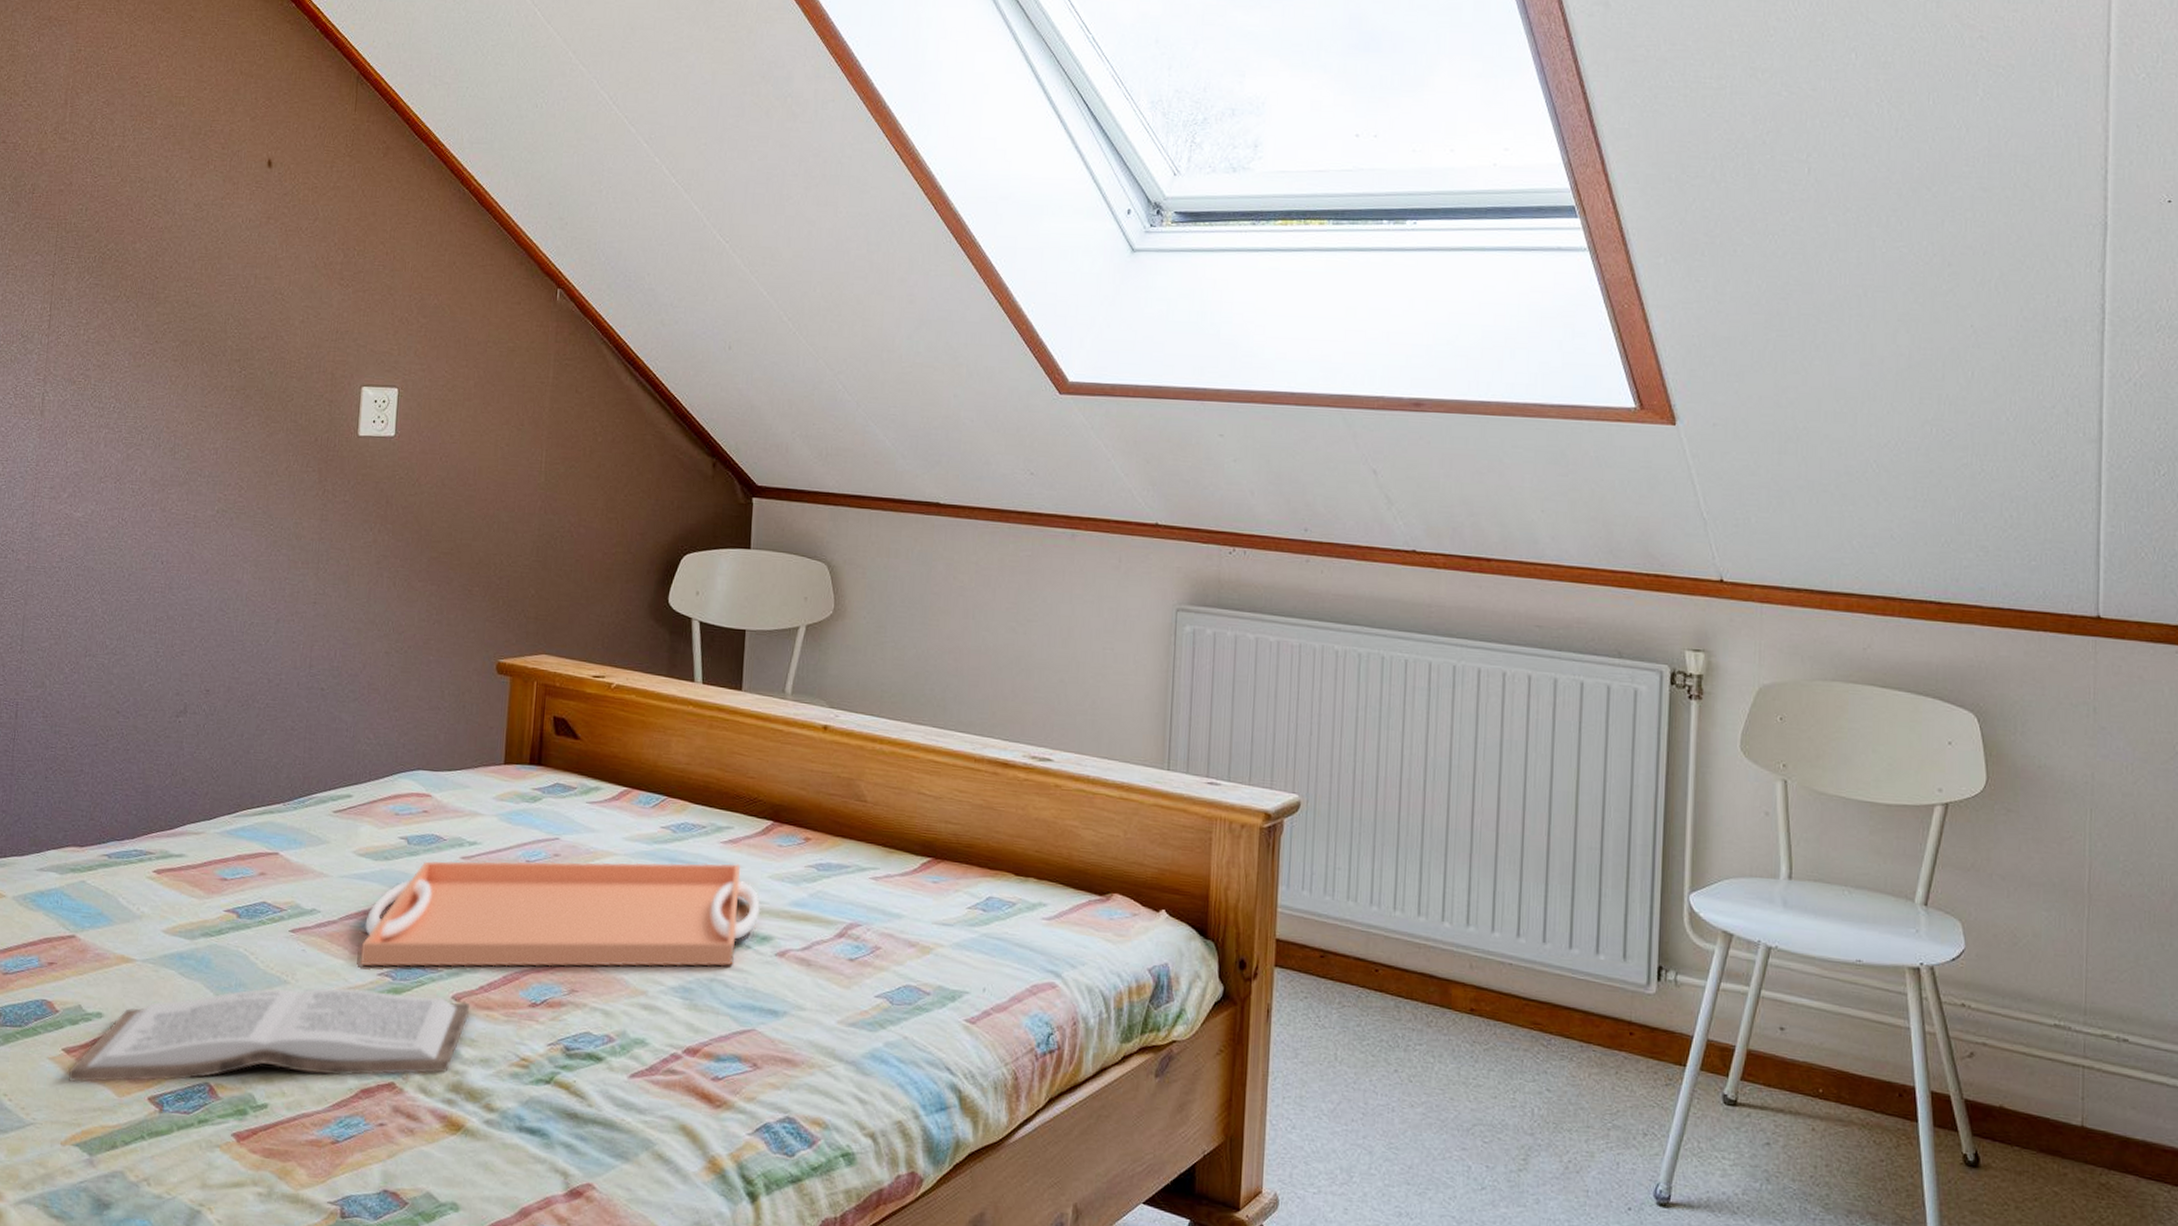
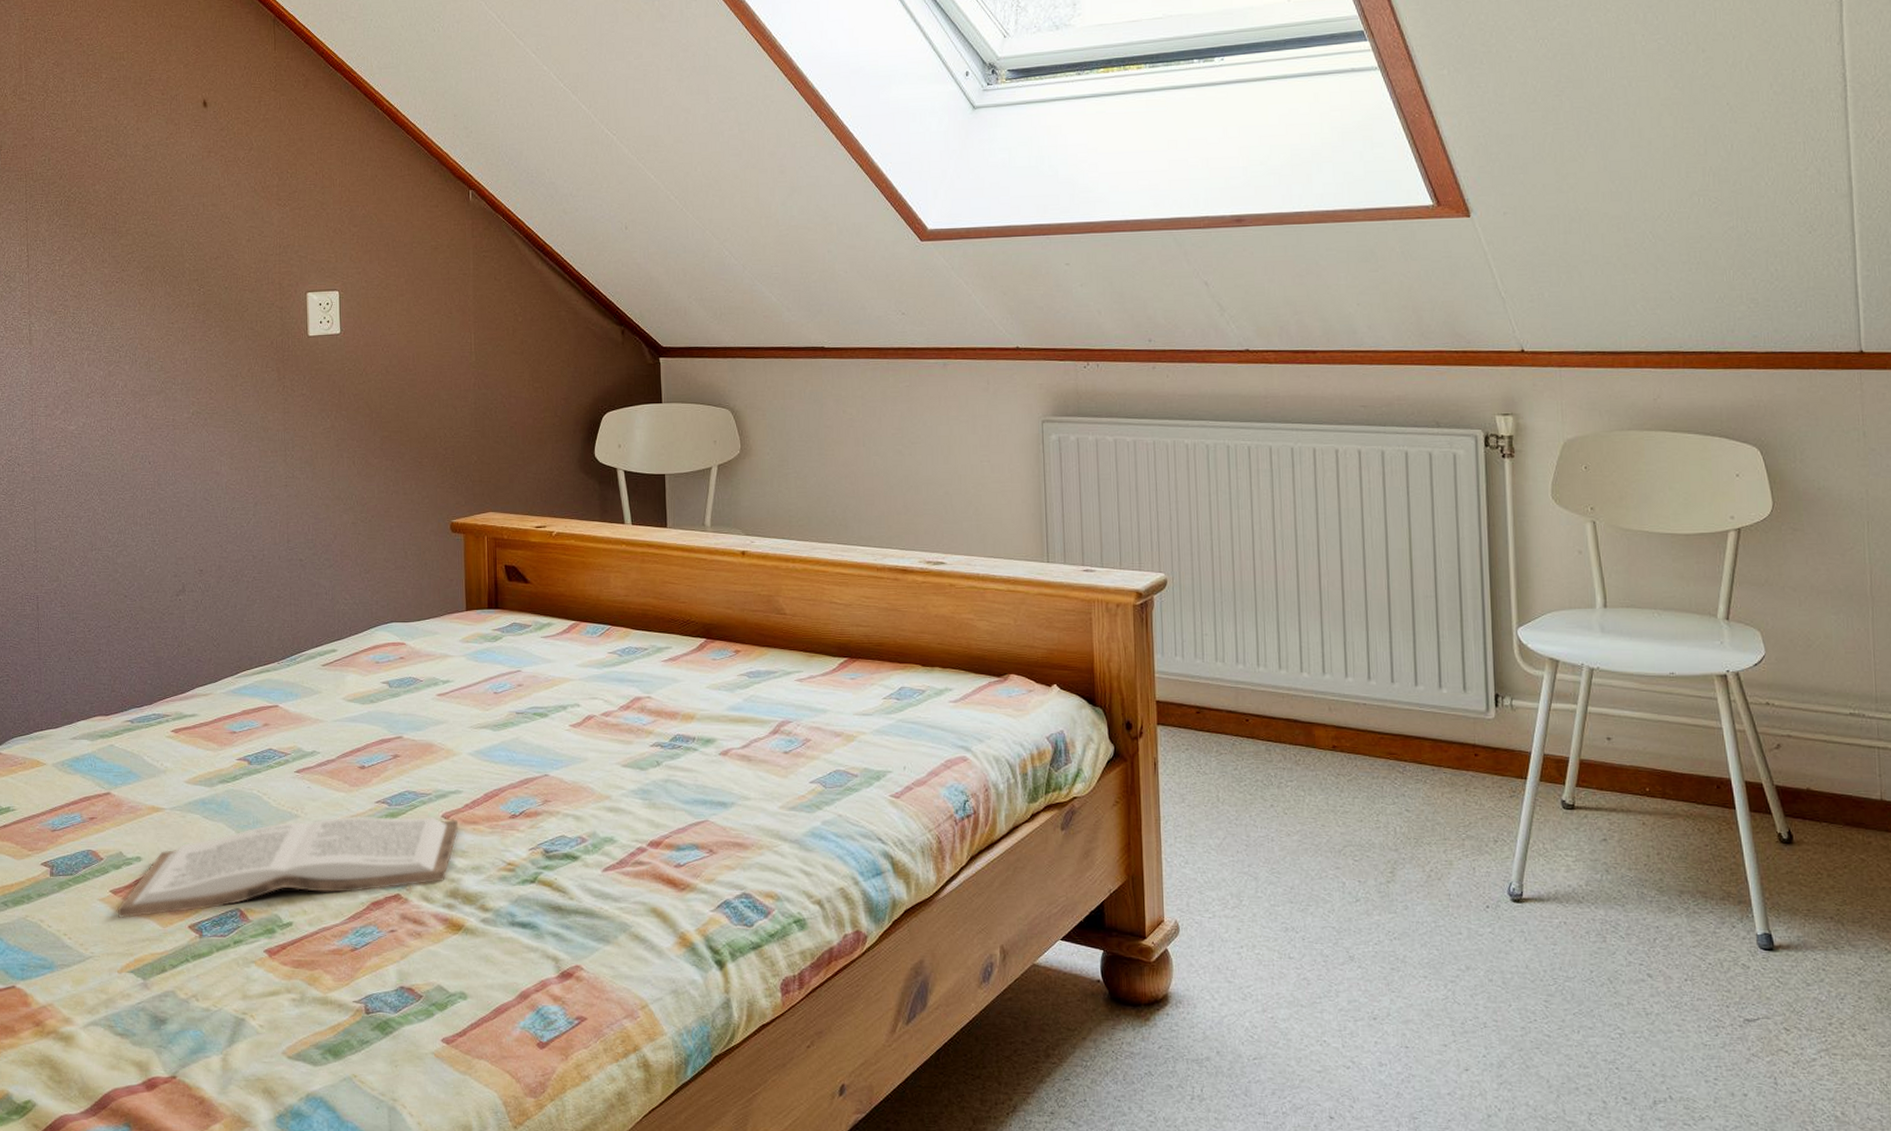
serving tray: present [359,860,761,967] -> none [358,679,703,797]

